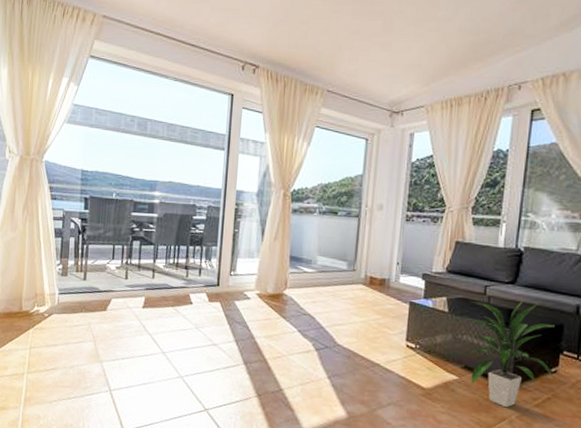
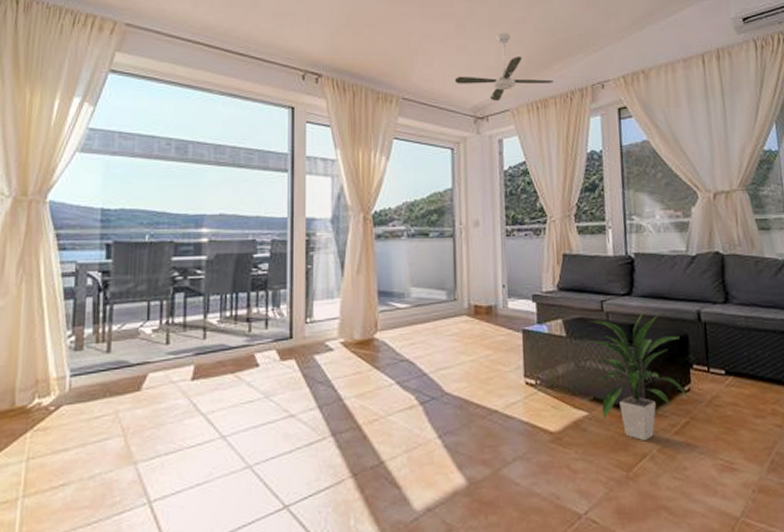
ceiling fan: none [376,31,471,98] -> present [454,33,554,102]

